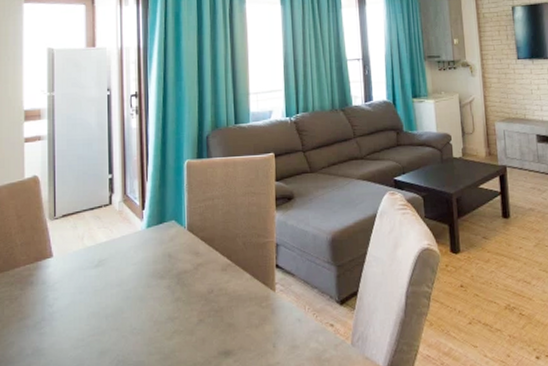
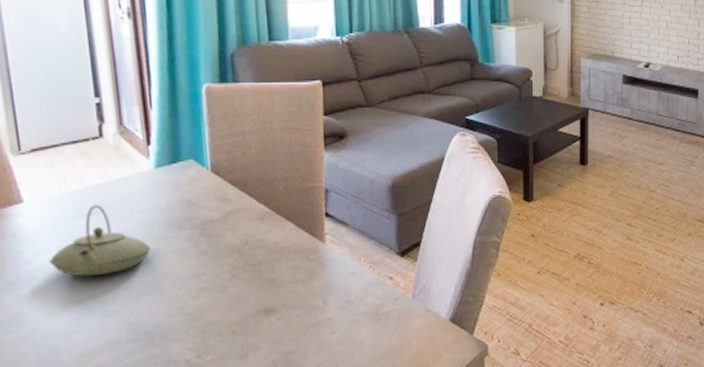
teapot: none [65,258,138,318] -> present [49,204,151,276]

